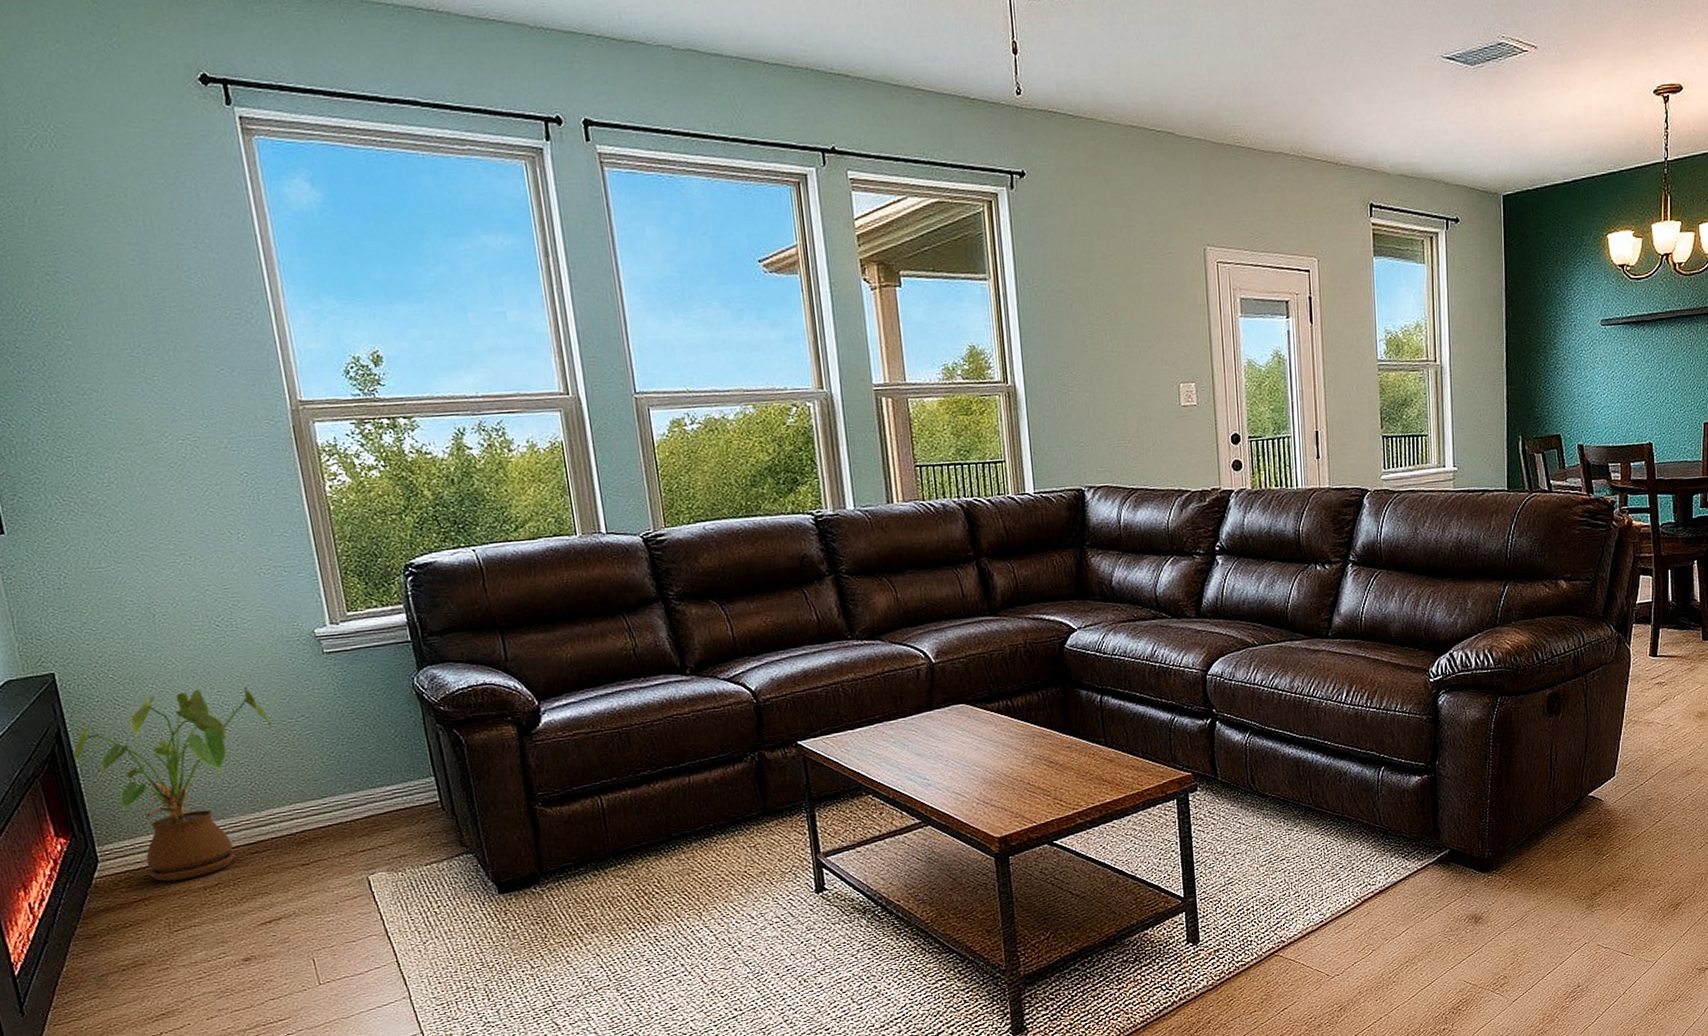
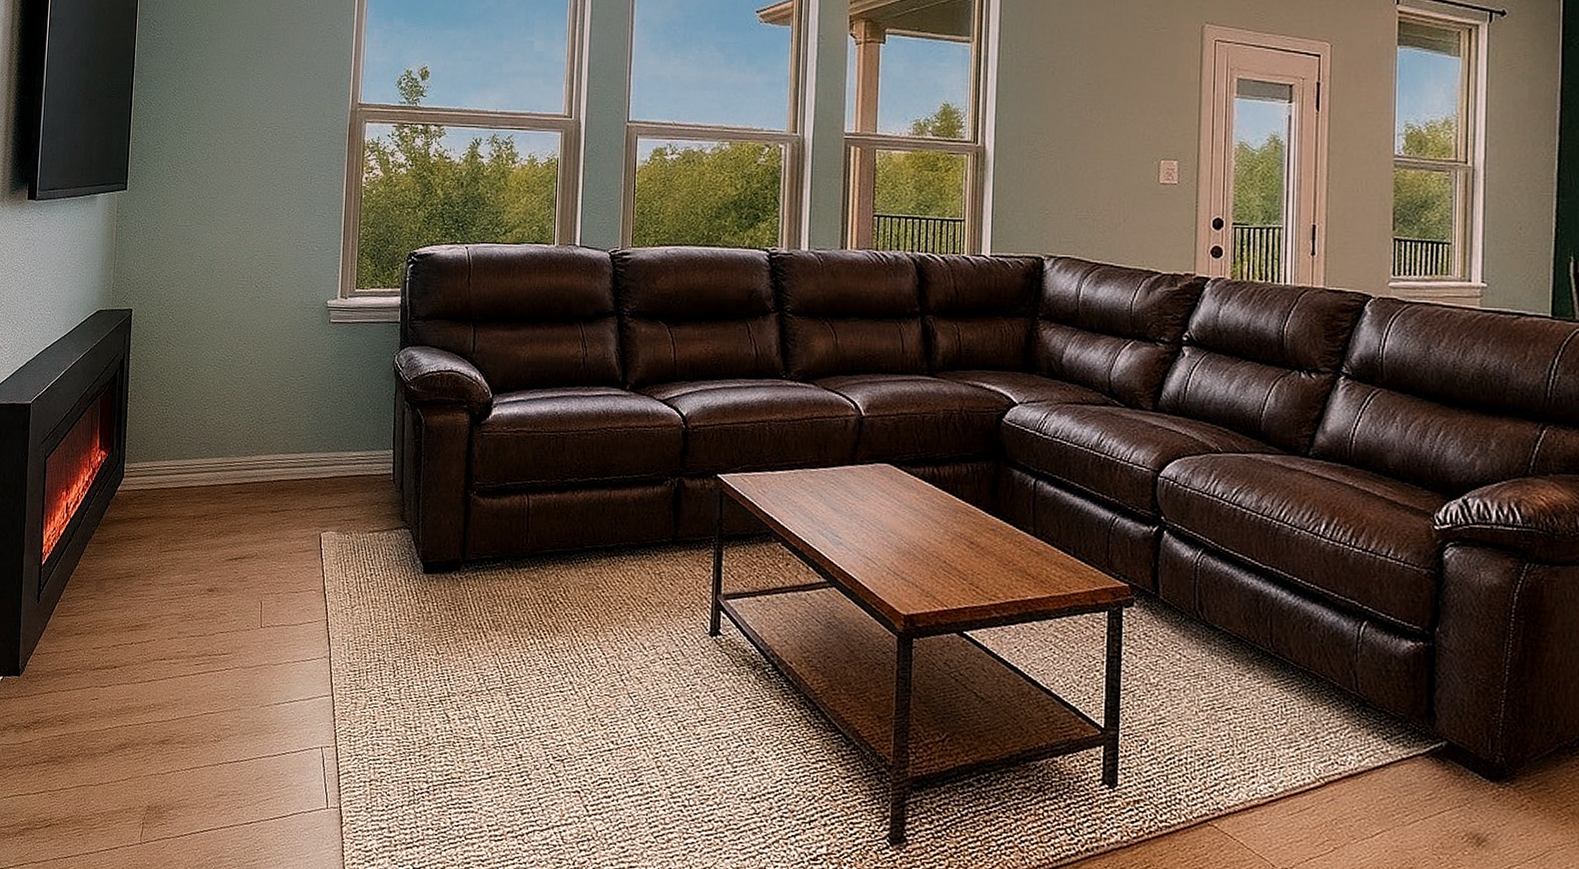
house plant: present [73,685,272,882] -> none [128,339,278,506]

